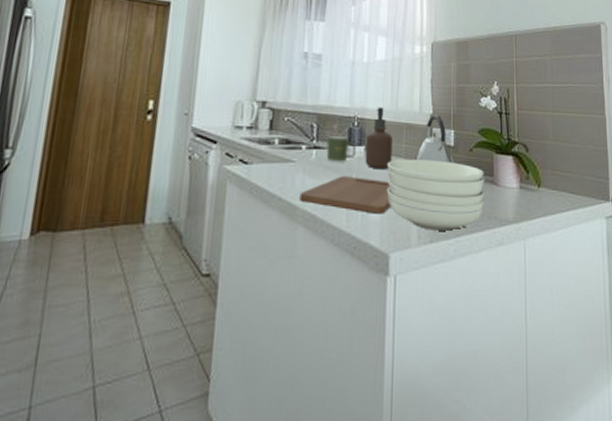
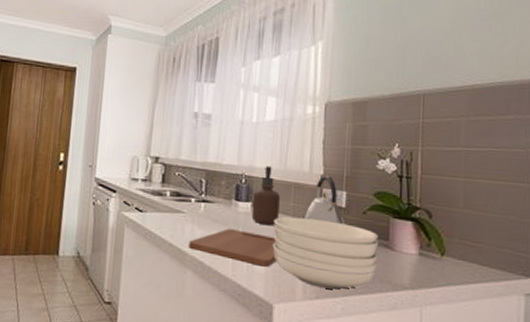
mug: present [326,136,356,162] -> none [214,191,243,217]

